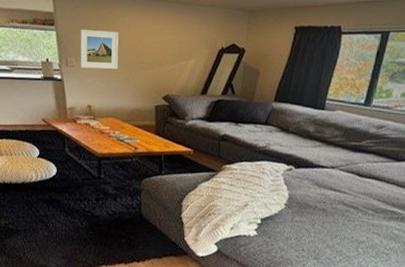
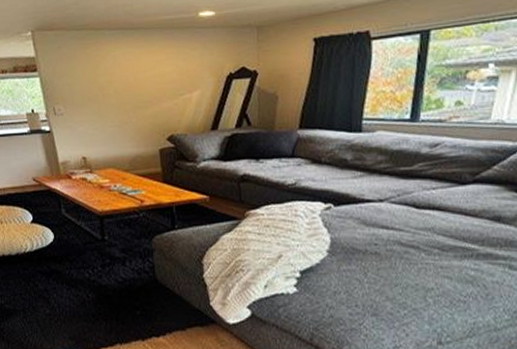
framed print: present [80,30,119,69] -> none [66,69,113,116]

